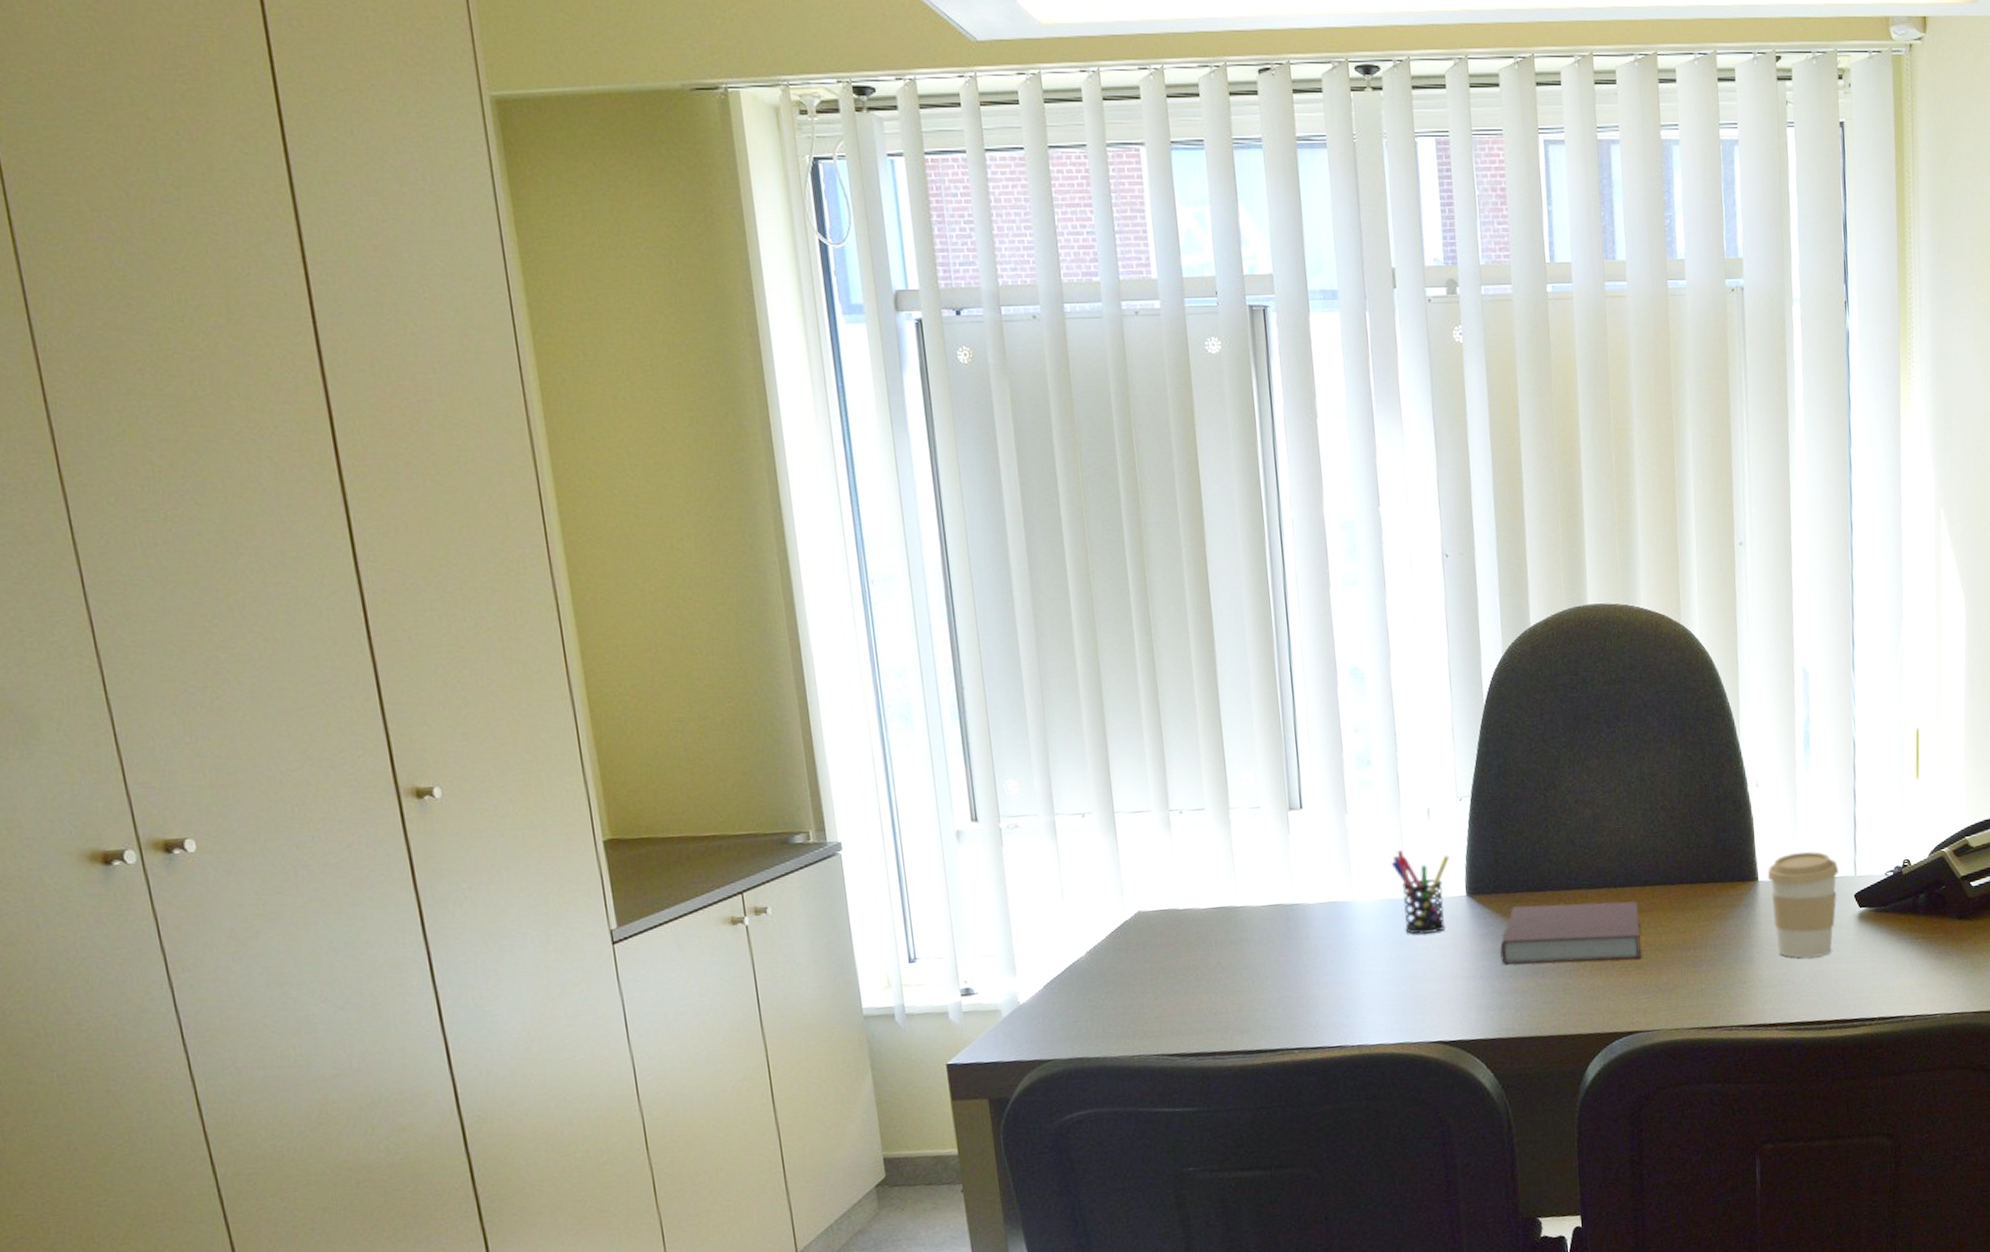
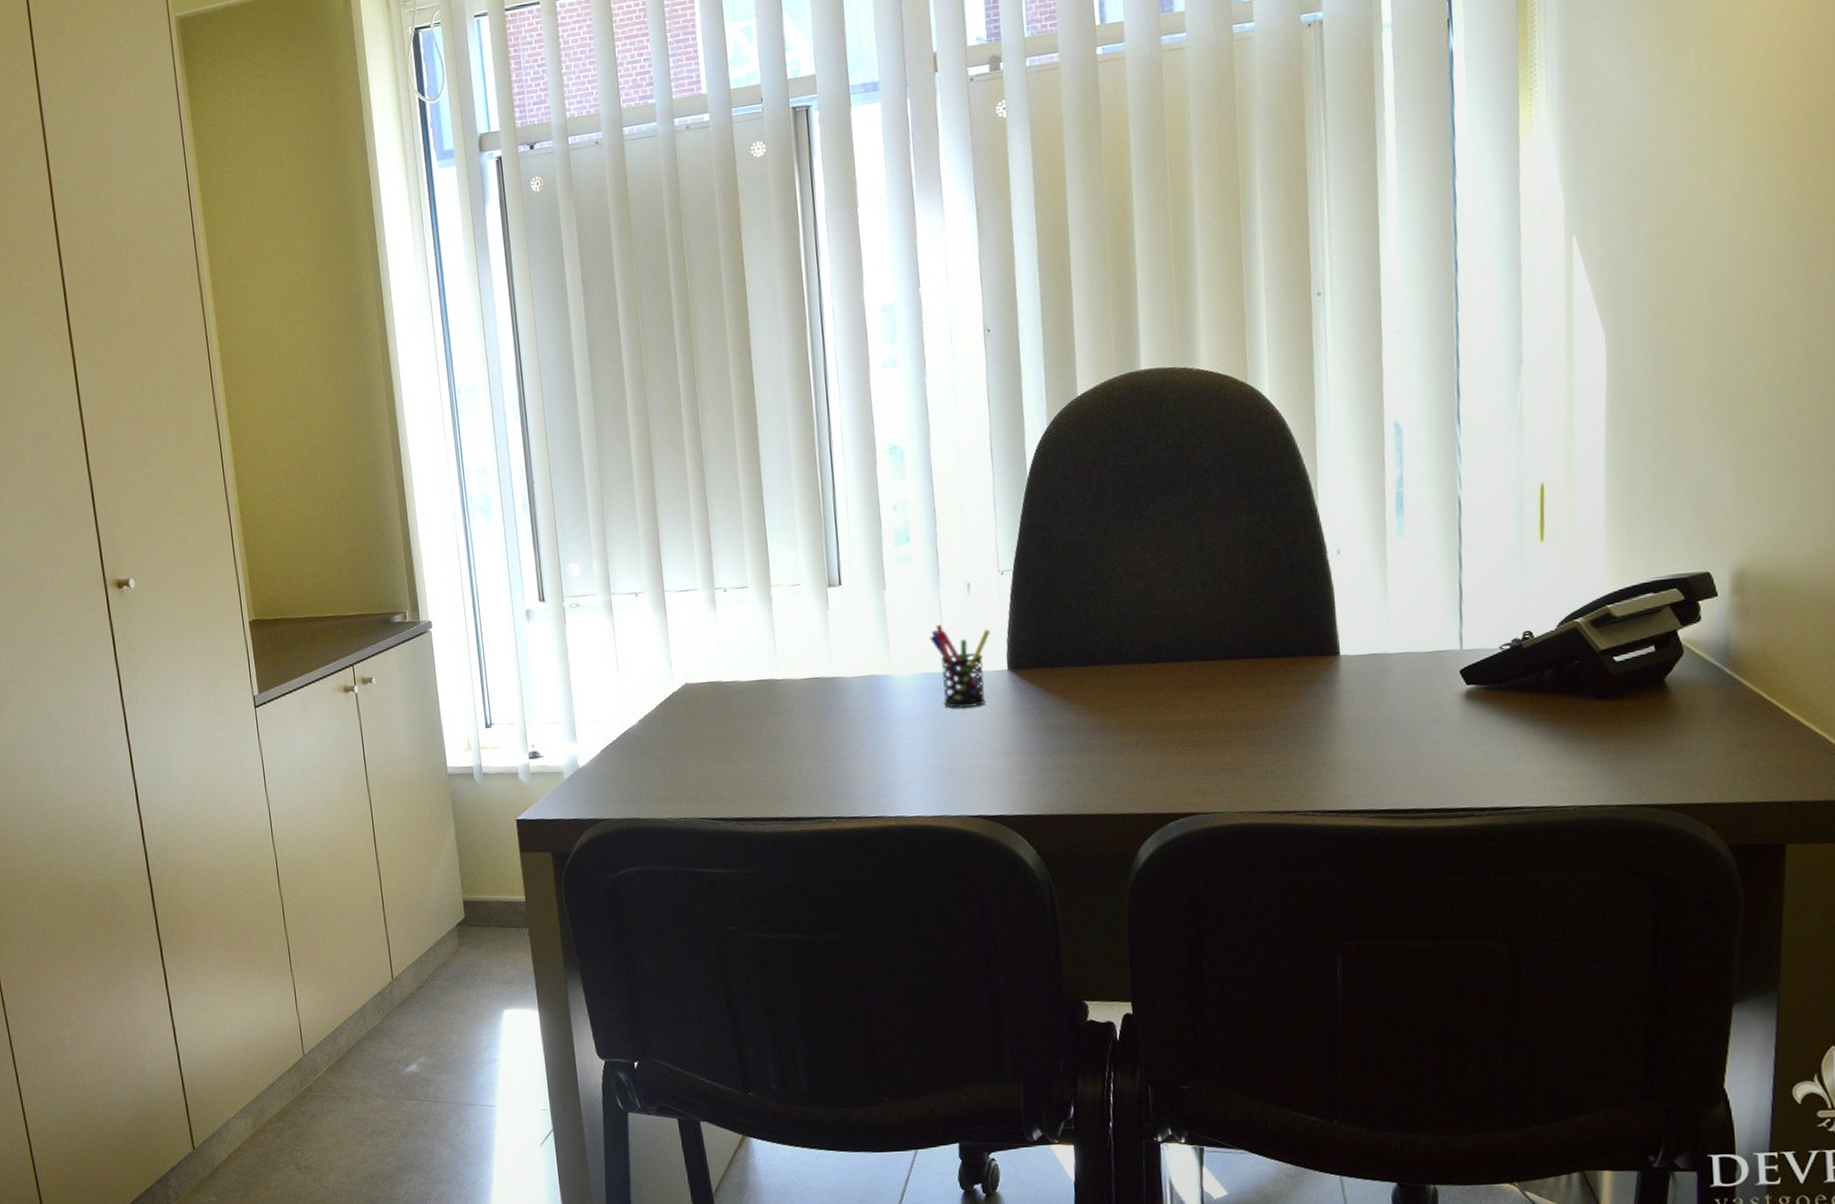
notebook: present [1499,901,1642,965] -> none [1043,676,1202,740]
coffee cup: present [1767,850,1840,959] -> none [1350,622,1441,740]

